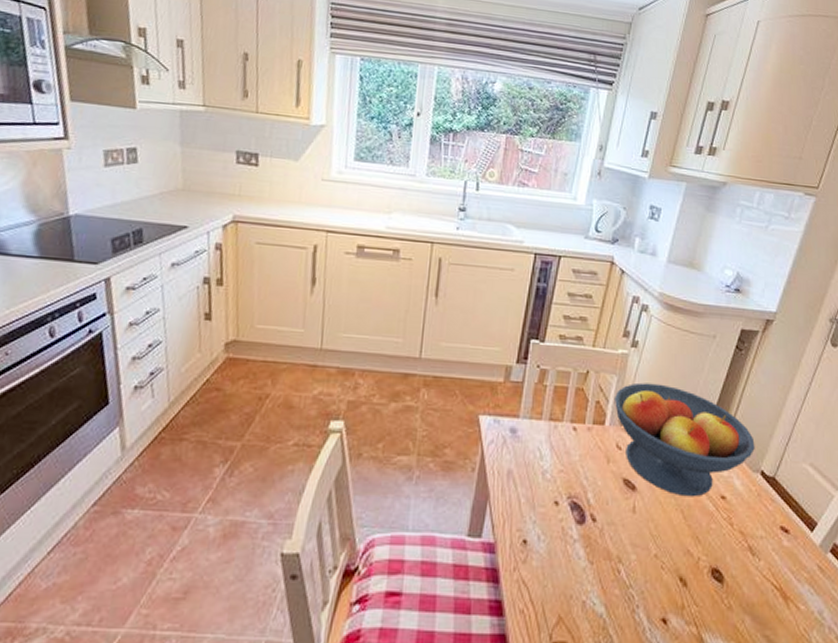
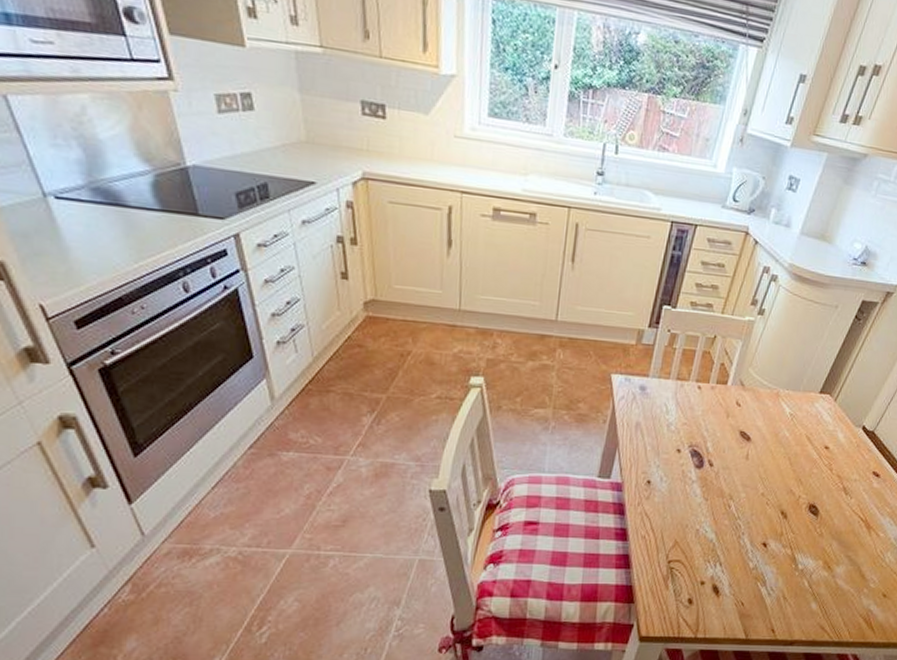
fruit bowl: present [615,382,755,497] -> none [738,347,861,447]

